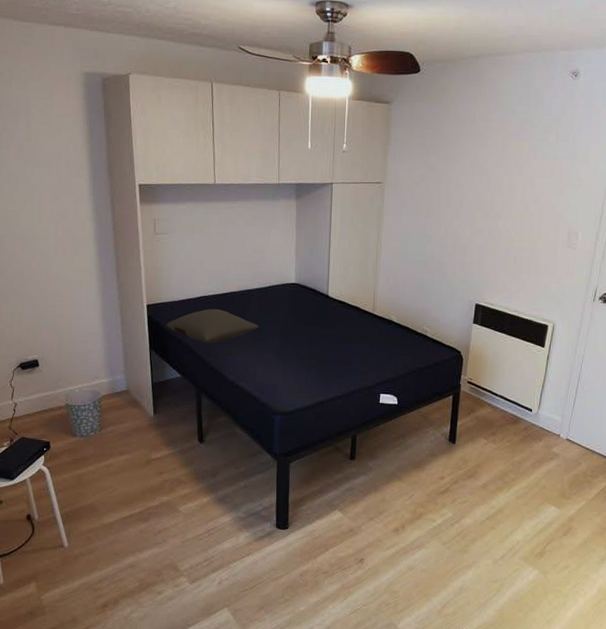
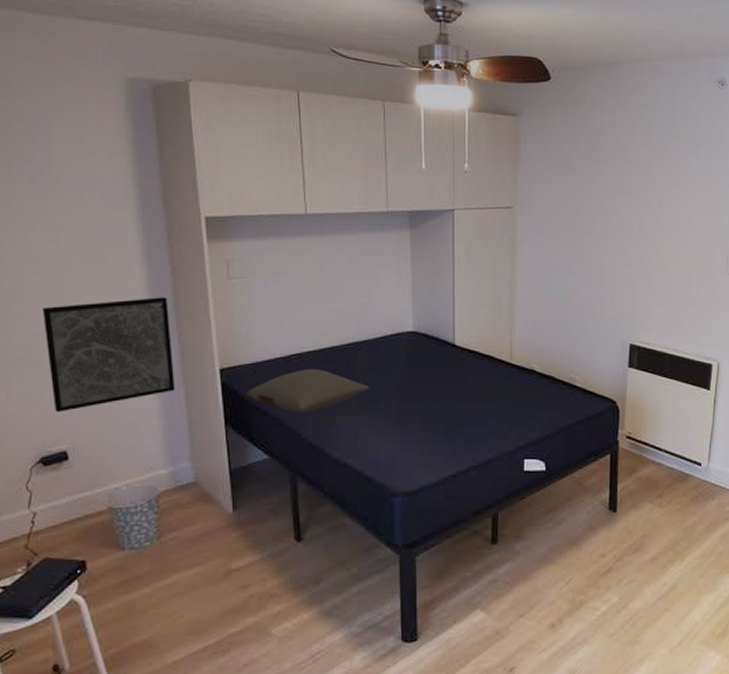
wall art: none [22,246,114,331] -> present [42,297,175,413]

